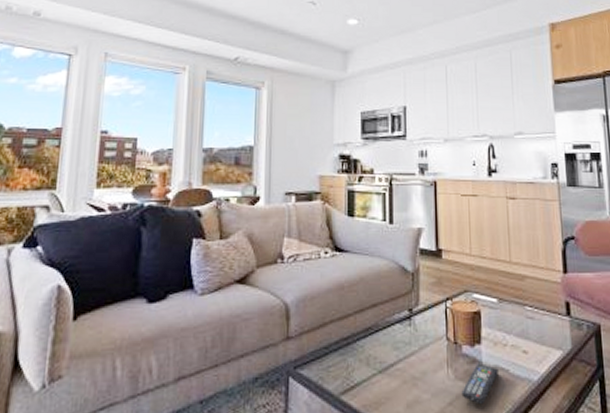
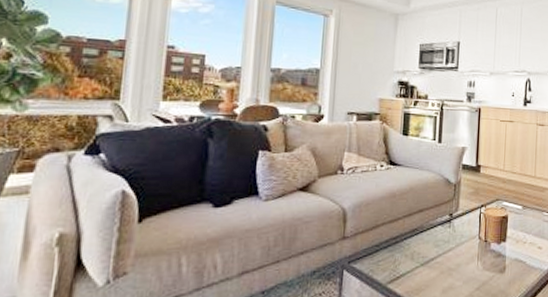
remote control: present [461,363,500,403] -> none [487,257,519,288]

